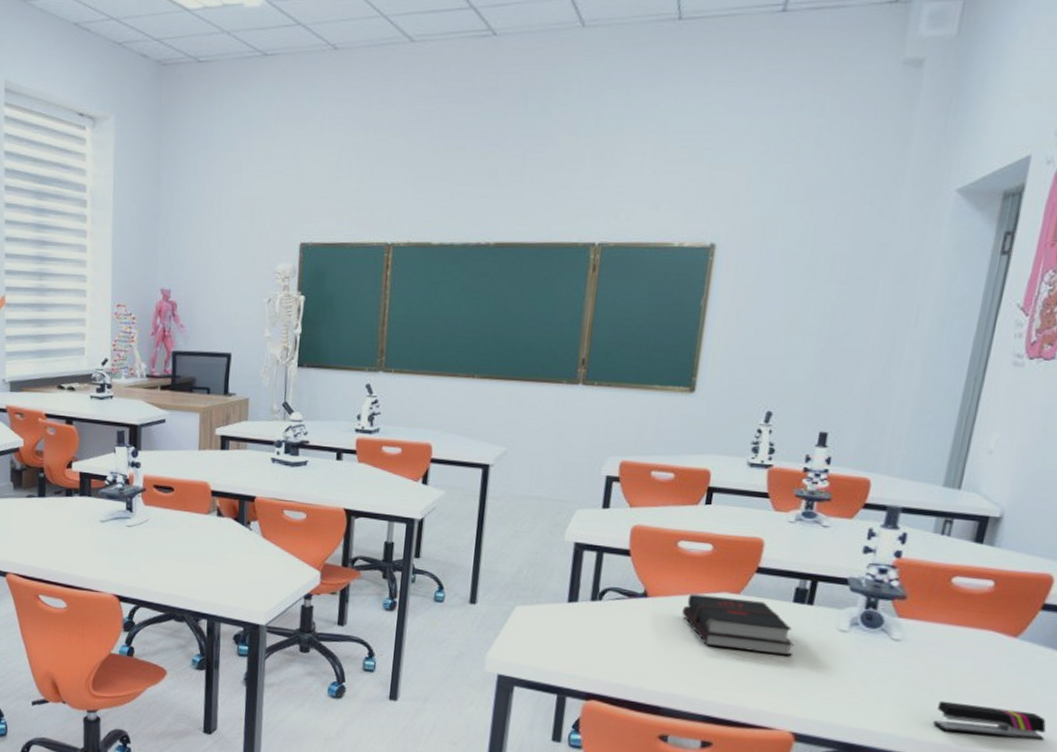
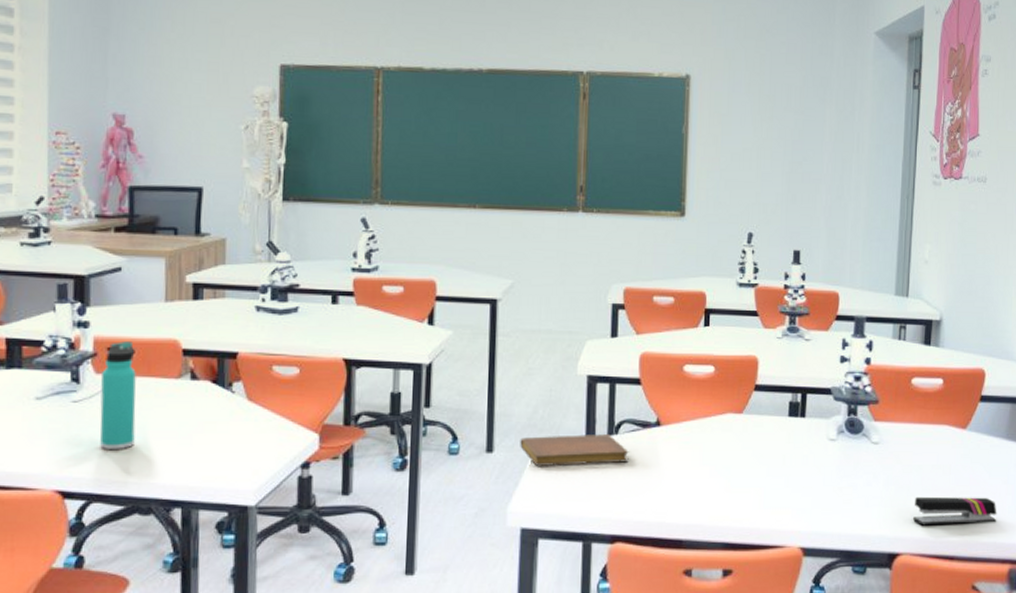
thermos bottle: none [147,480,175,568] -> present [100,341,136,451]
notebook: none [502,593,612,628] -> present [520,434,629,466]
hardback book: present [682,593,794,655] -> none [694,418,793,470]

